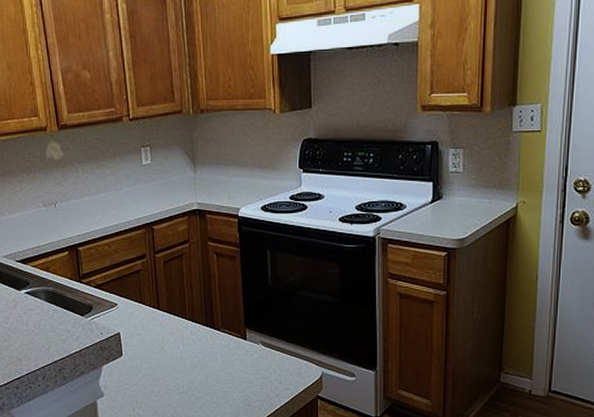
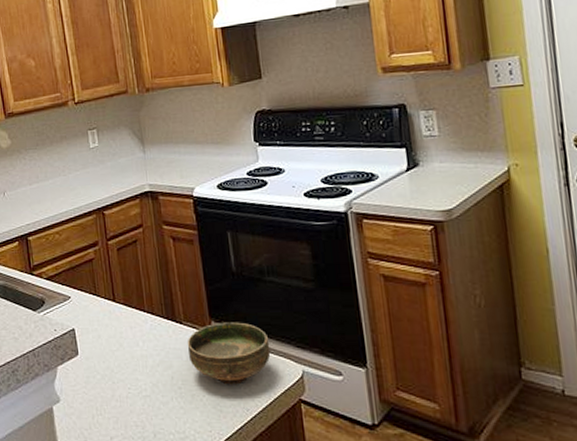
bowl: none [223,330,296,384] -> present [187,322,271,385]

